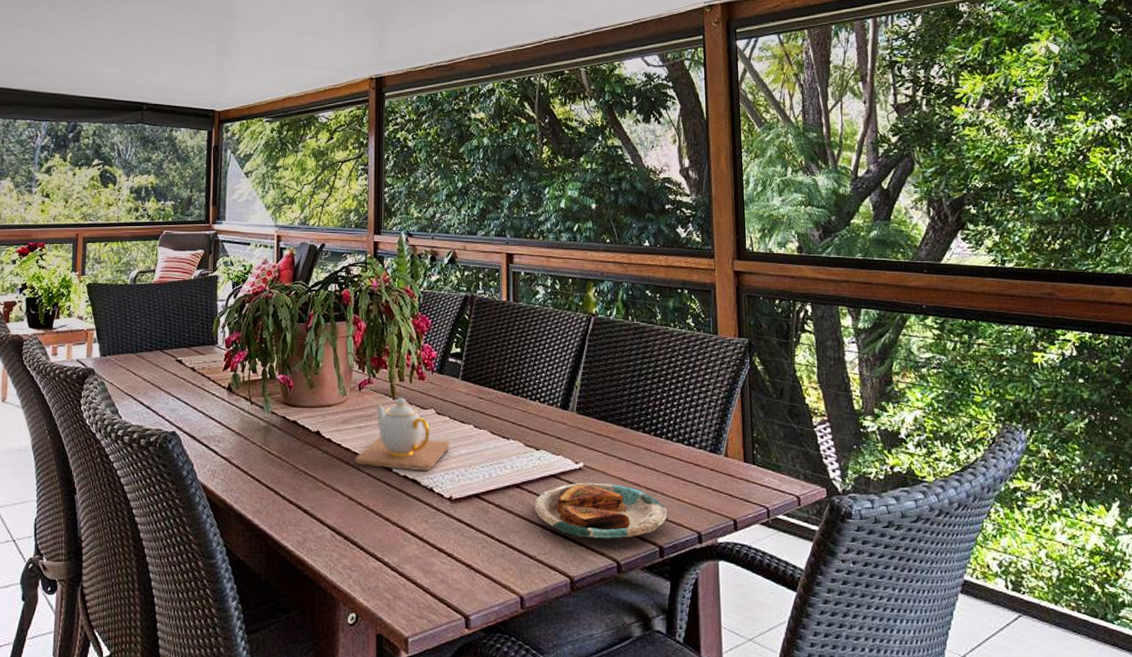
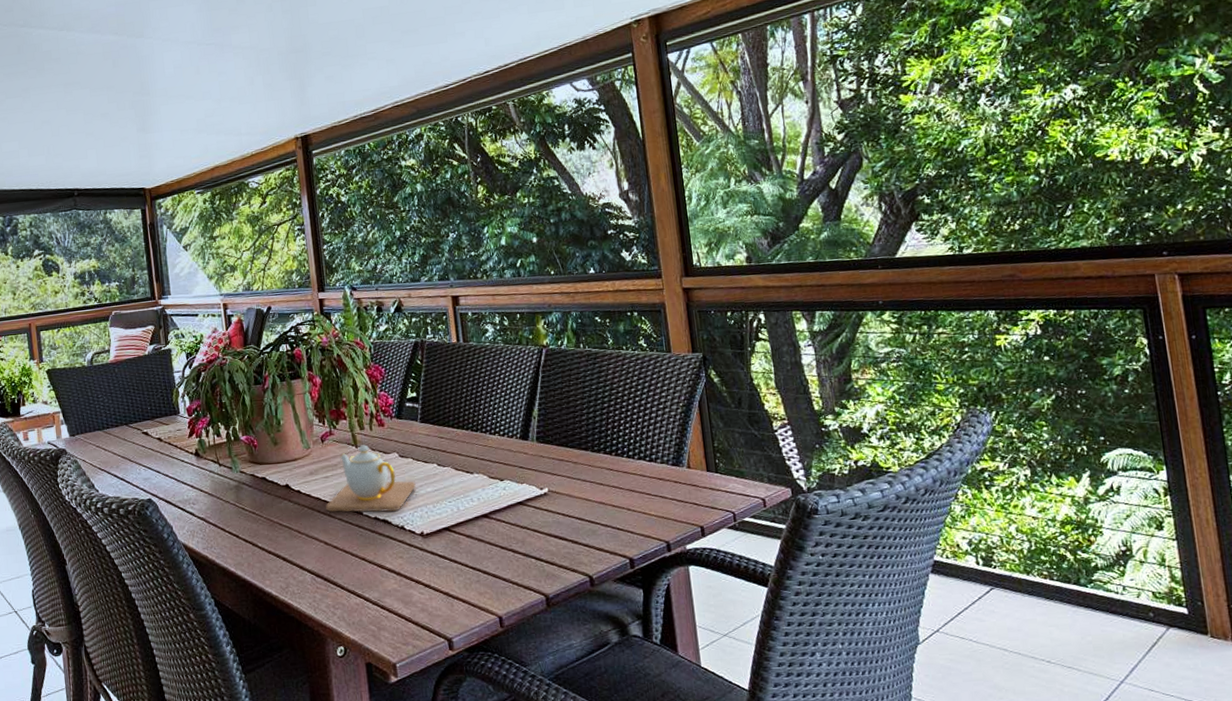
plate: present [535,482,669,541] -> none [504,505,636,558]

